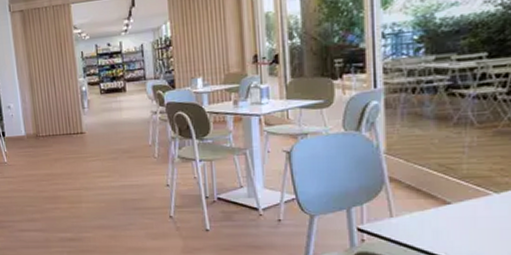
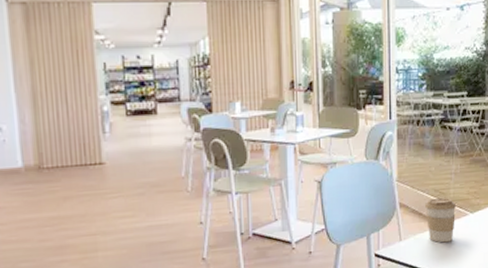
coffee cup: none [425,174,473,224] -> present [425,198,457,243]

